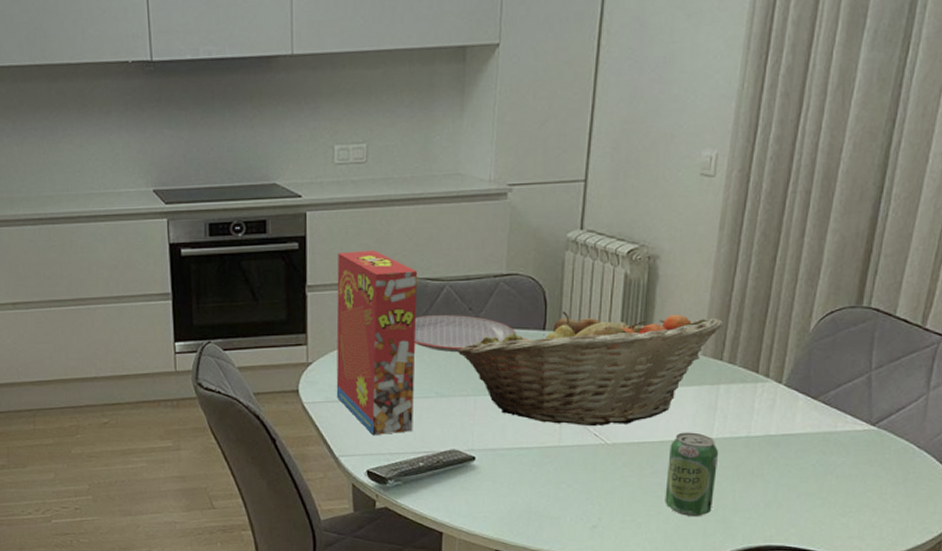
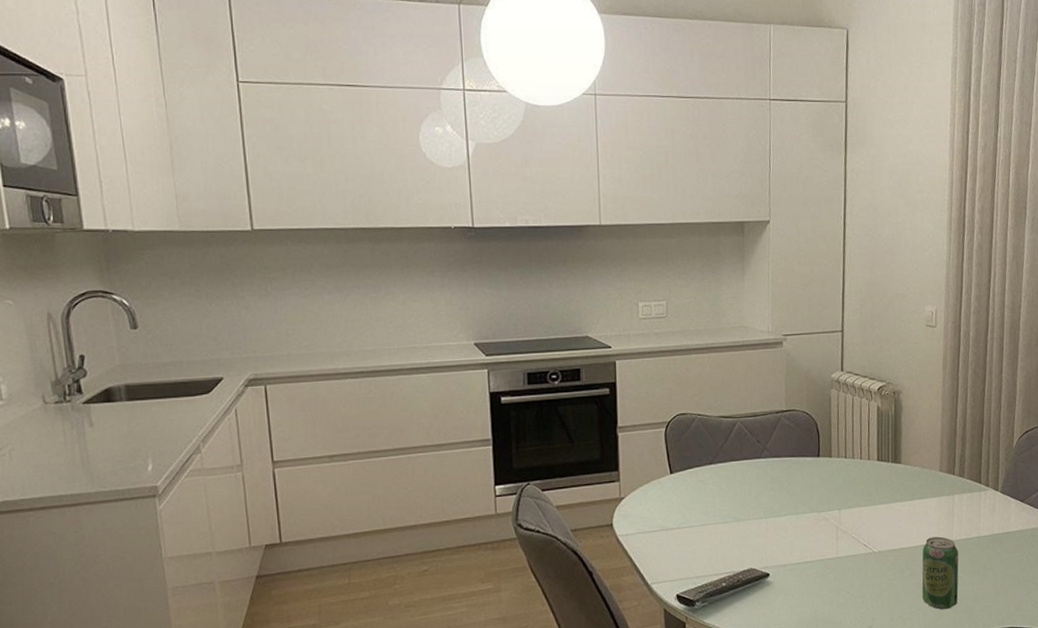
cereal box: present [336,250,418,435] -> none [644,393,716,561]
plate: present [414,314,517,353] -> none [712,447,797,481]
fruit basket: present [458,312,724,427] -> none [750,438,953,538]

